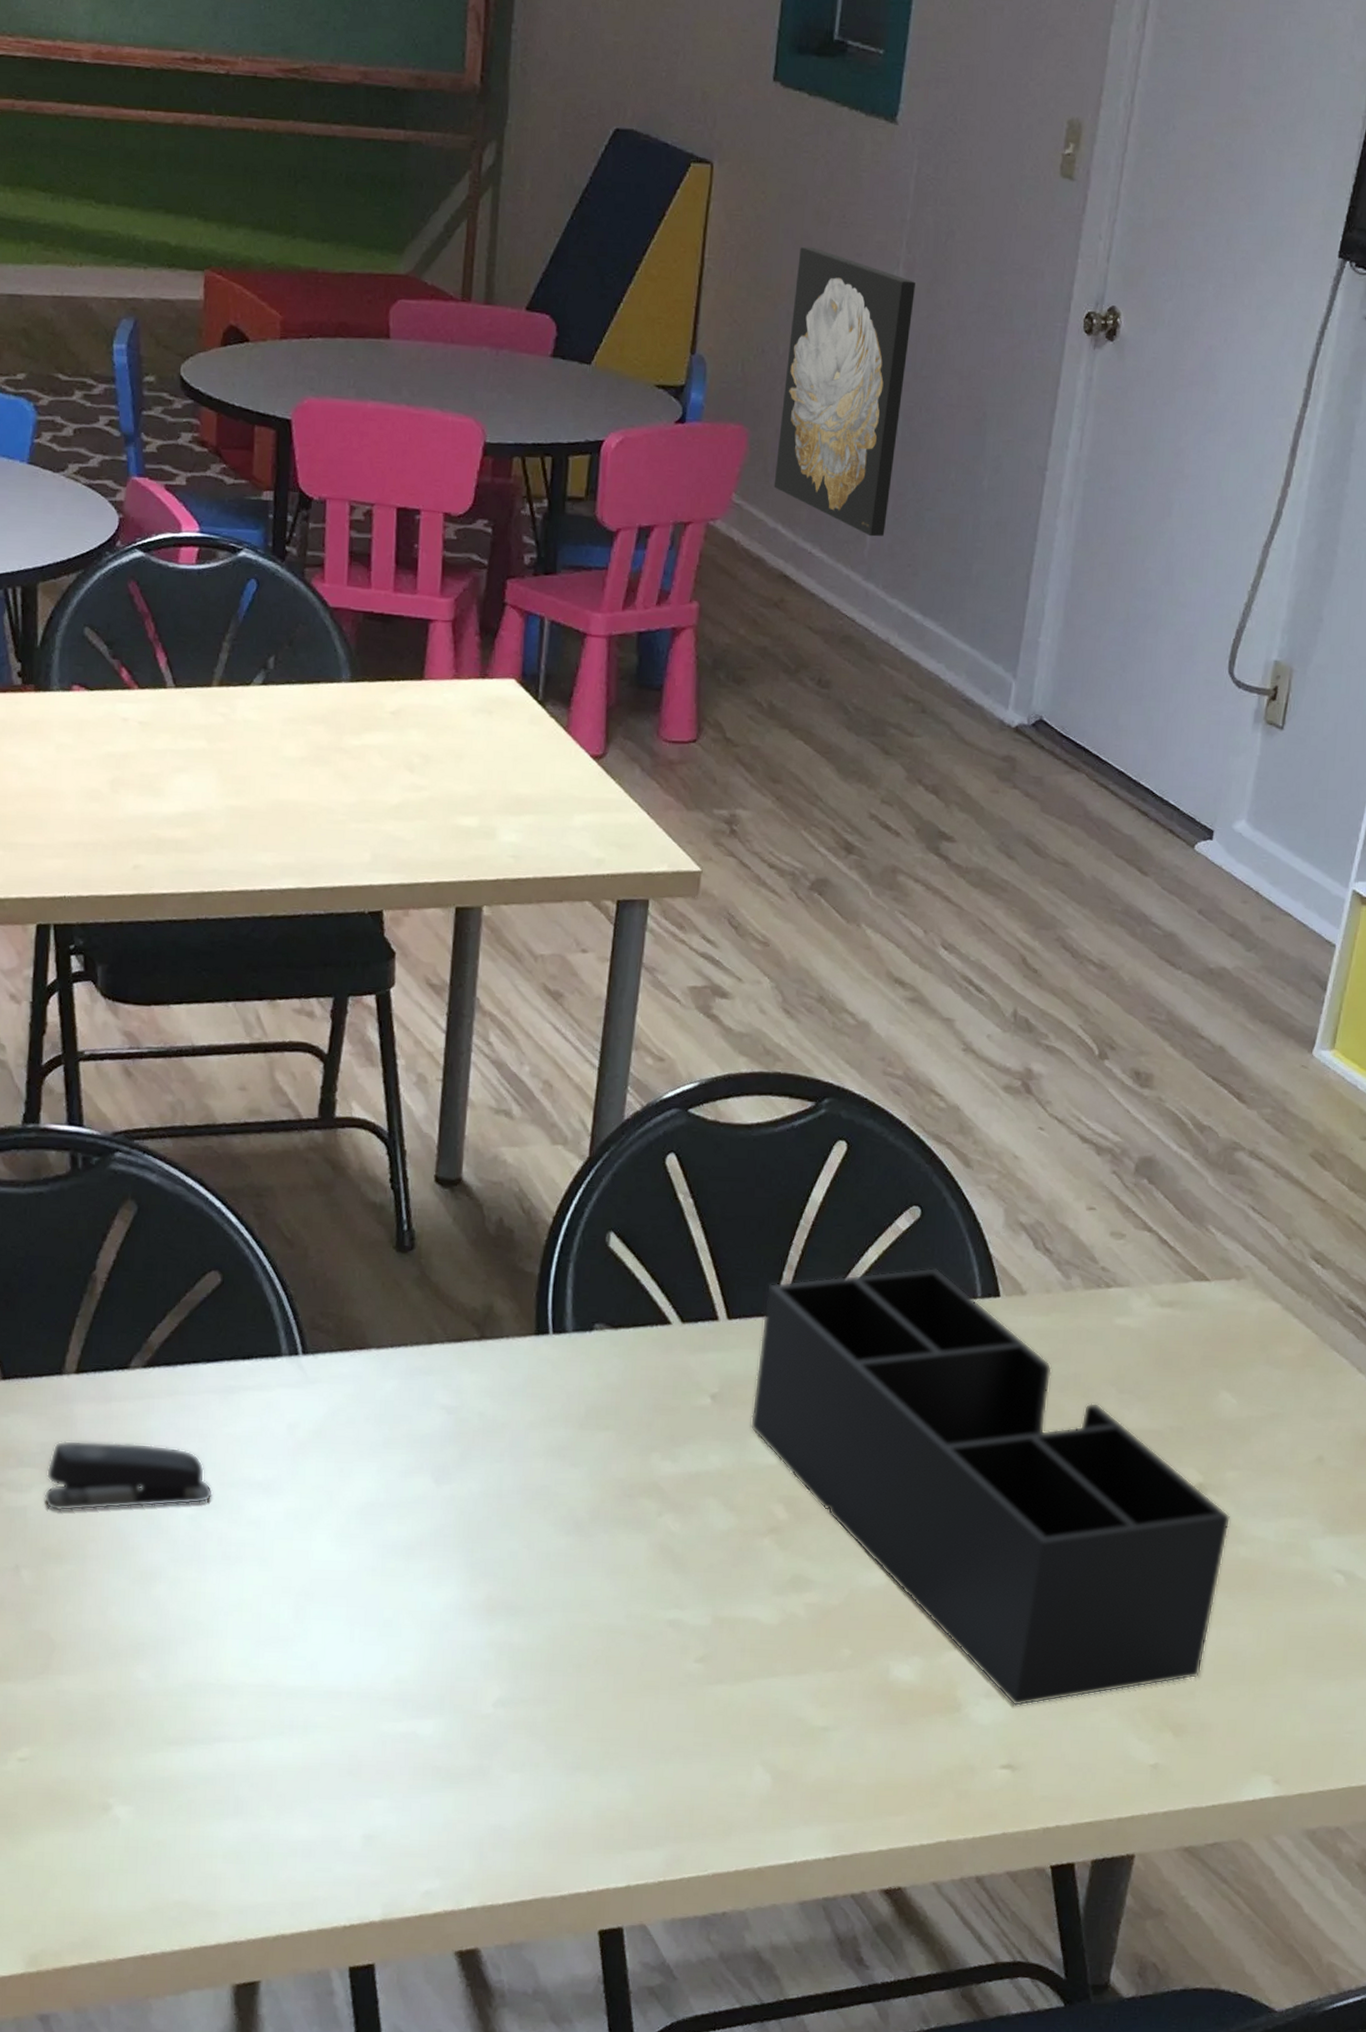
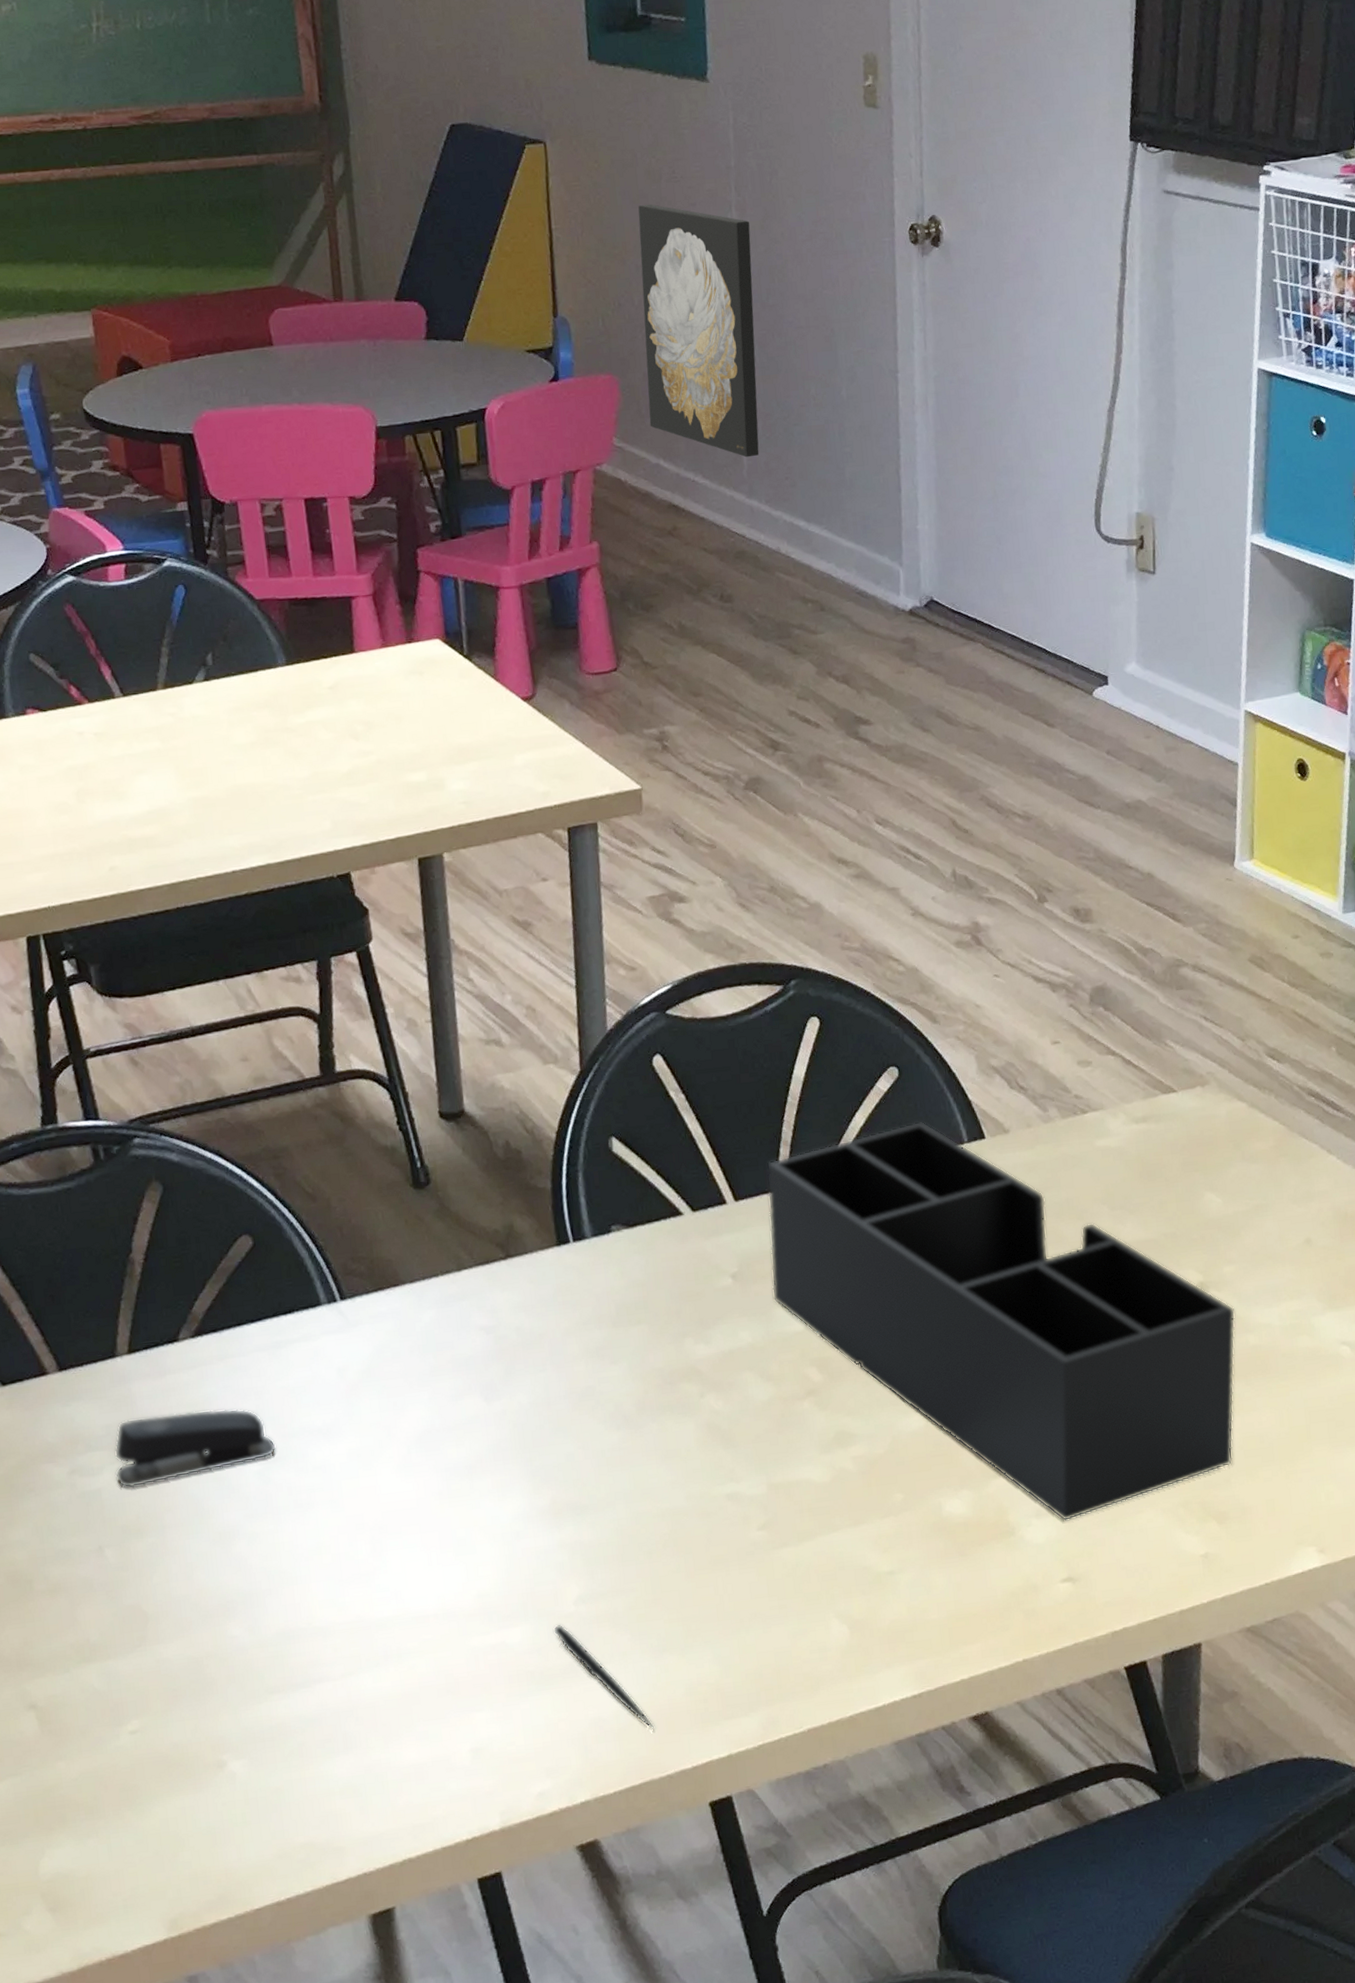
pen: none [467,1723,556,1846] -> present [553,1624,655,1729]

